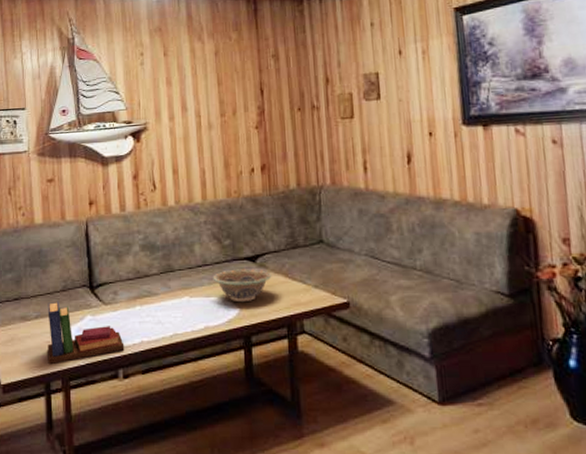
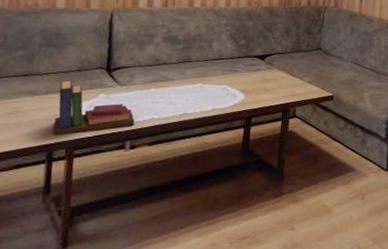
decorative bowl: present [213,268,272,303] -> none [225,64,276,91]

